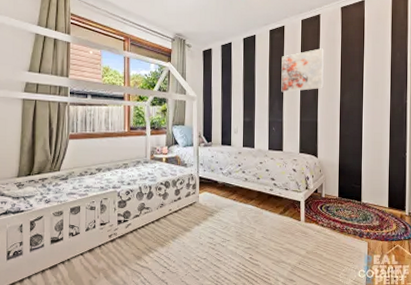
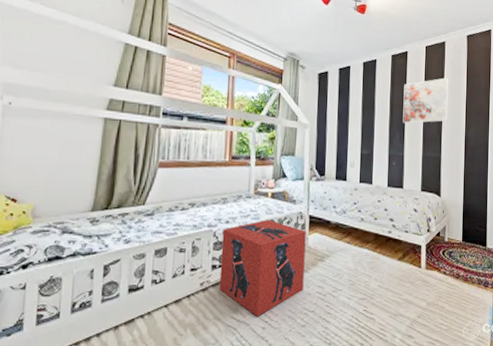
storage box: none [125,181,197,263] -> present [219,220,306,317]

